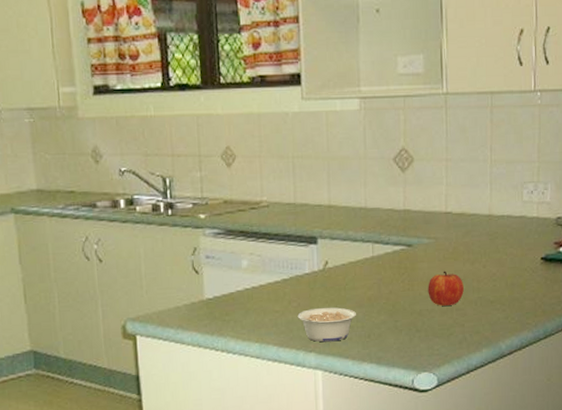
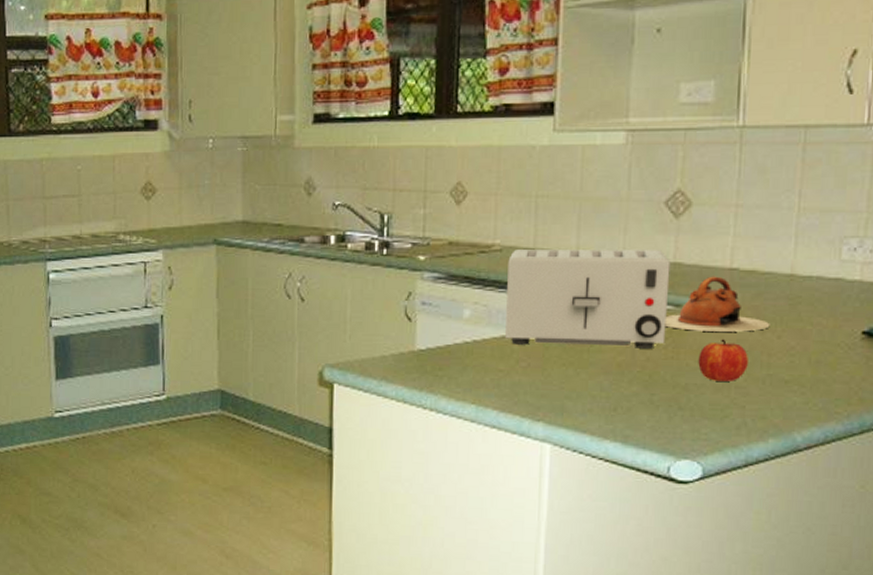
toaster: none [275,200,403,288] -> present [505,250,671,349]
legume: present [297,307,357,343] -> none [525,370,602,412]
teapot: none [401,219,477,266] -> present [665,276,770,332]

